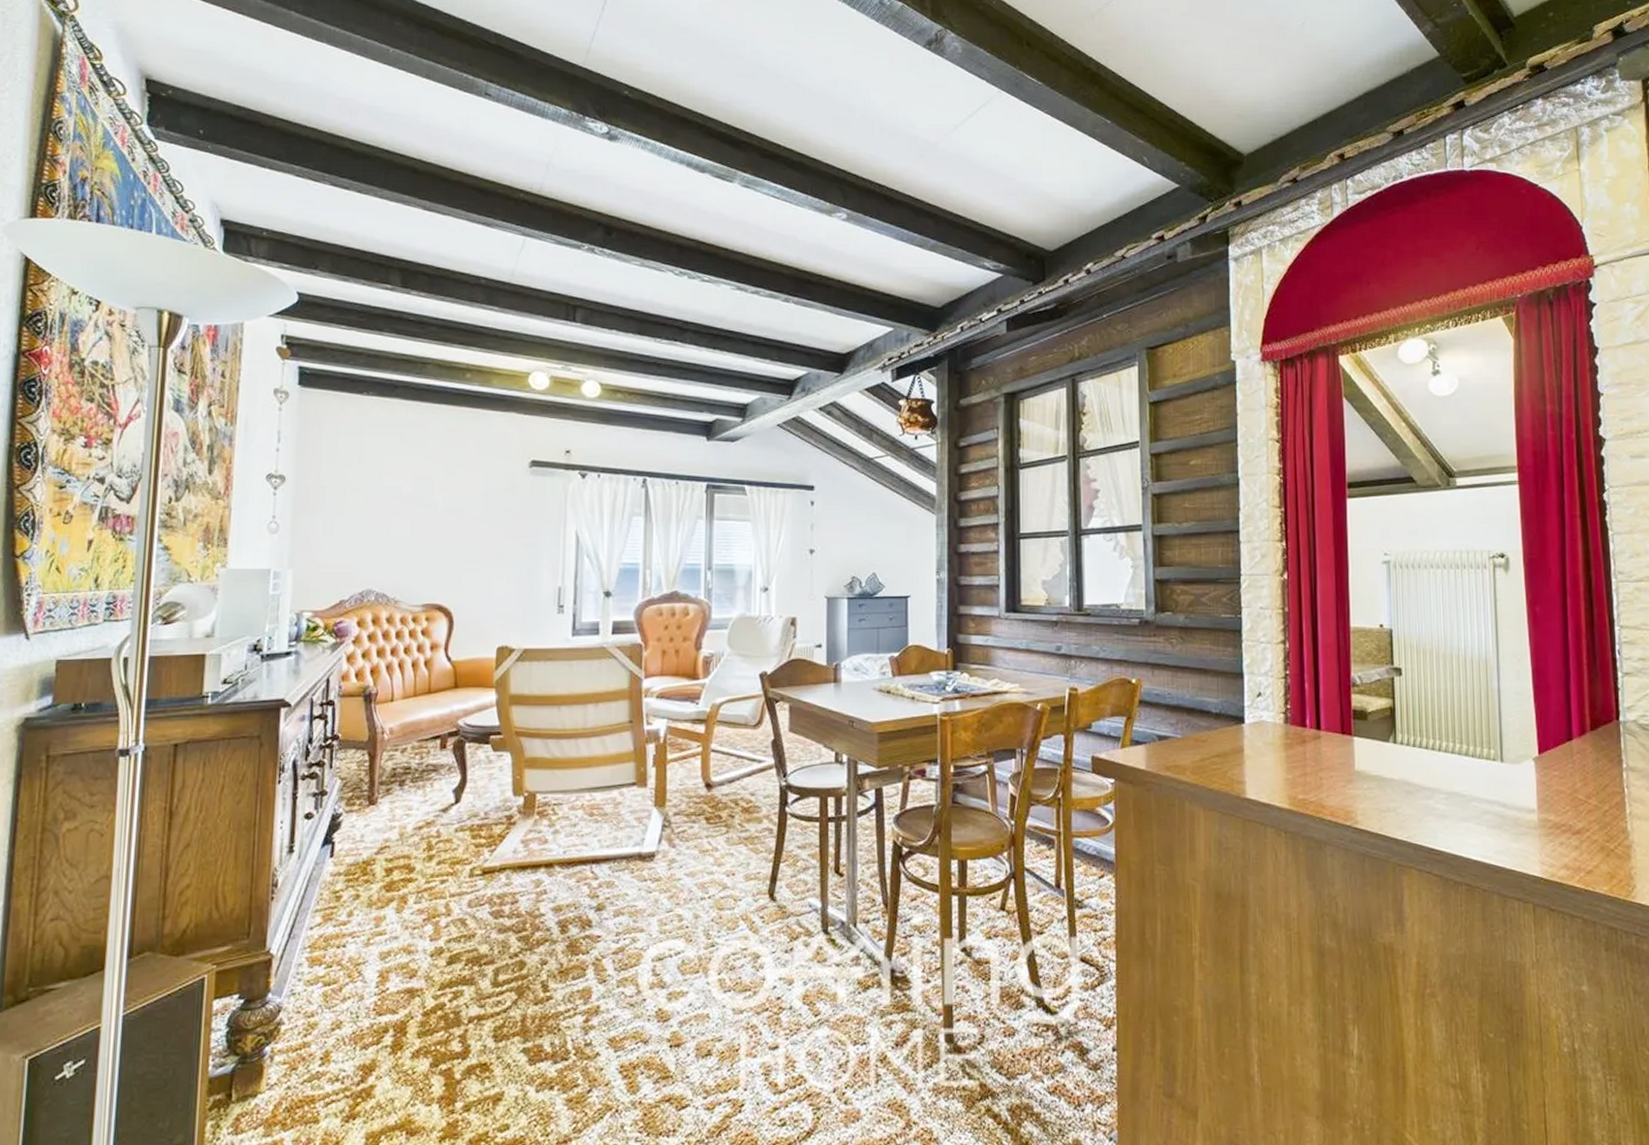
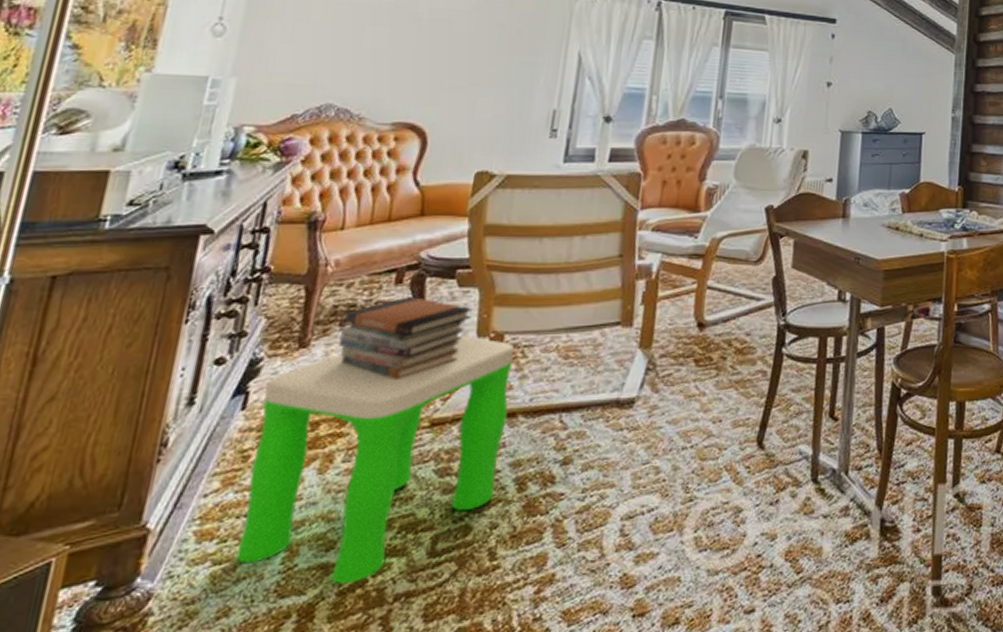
stool: none [340,794,547,1007] -> present [235,335,515,585]
book stack: none [400,760,507,833] -> present [338,297,473,380]

